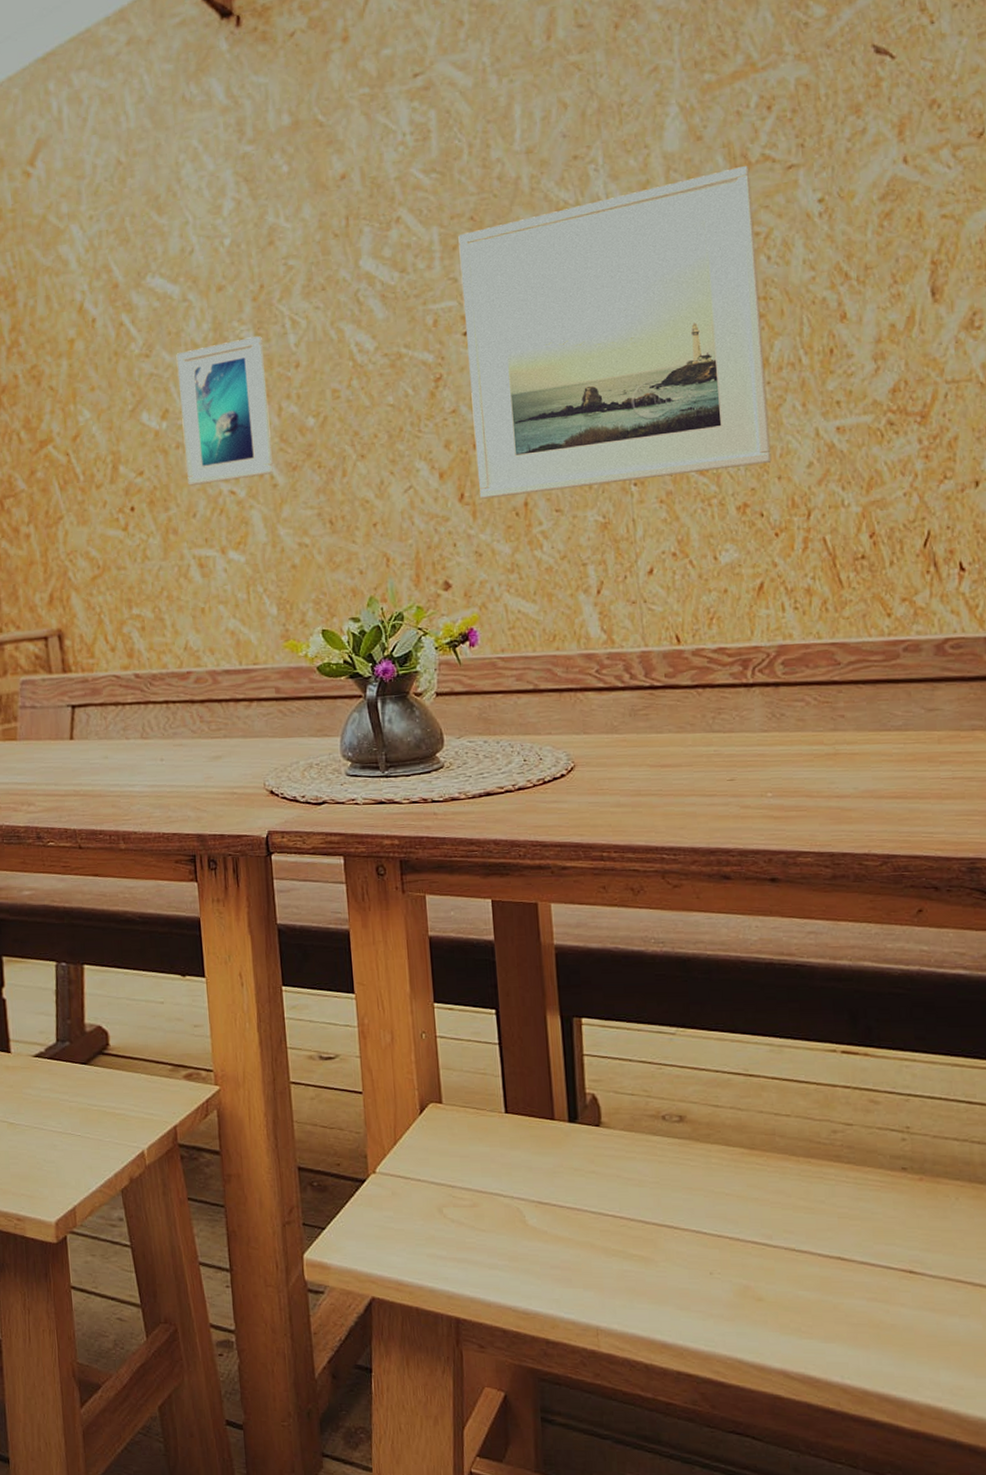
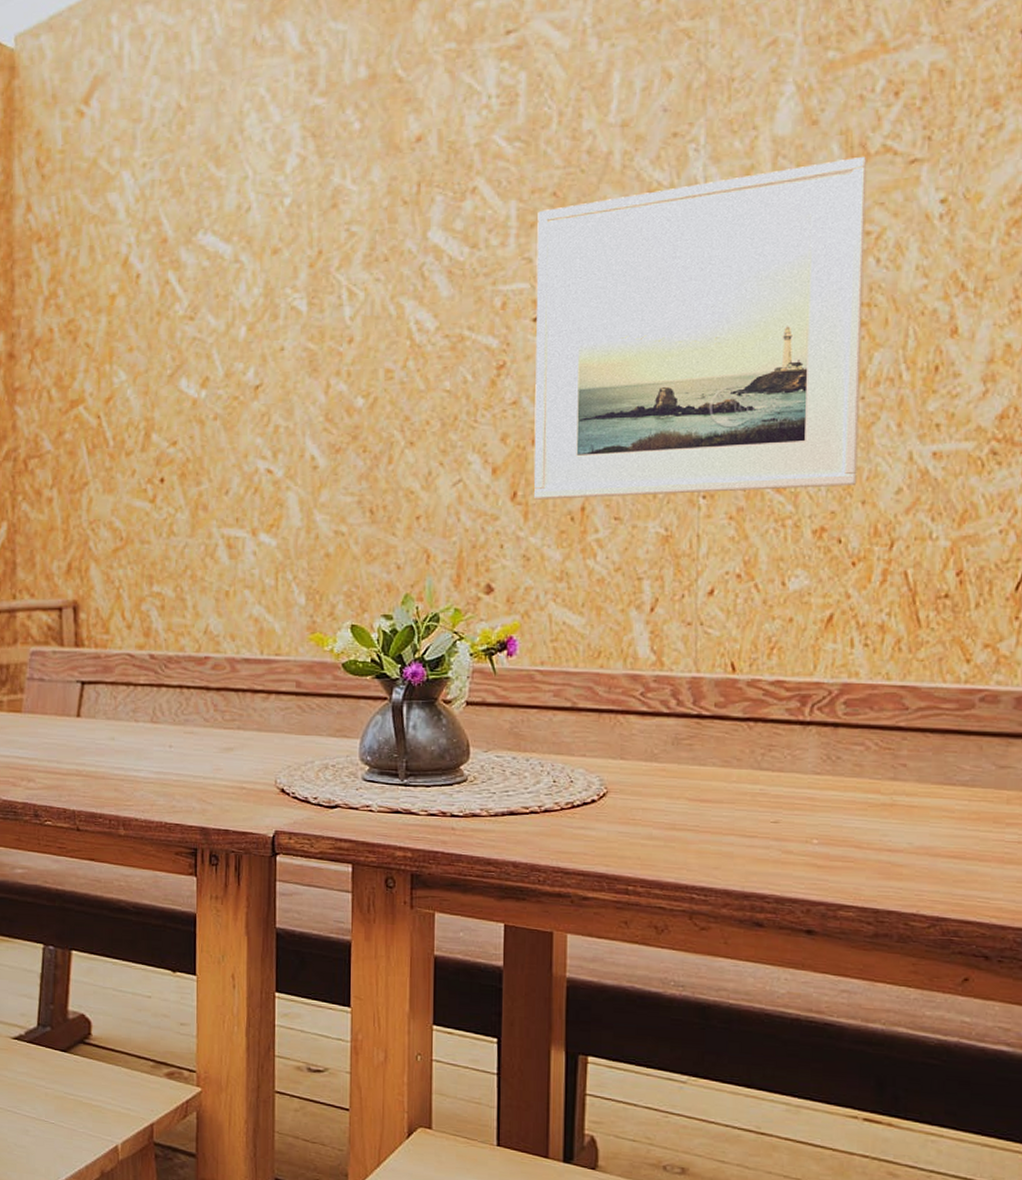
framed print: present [176,336,273,487] -> none [222,306,316,462]

